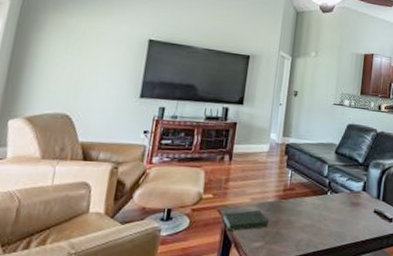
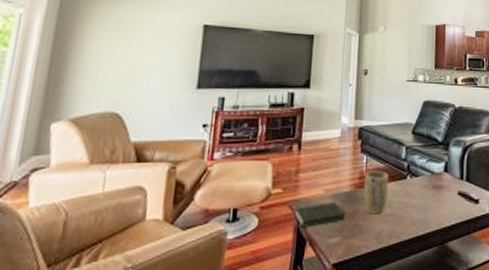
plant pot: none [286,184,310,225] -> present [363,171,388,215]

